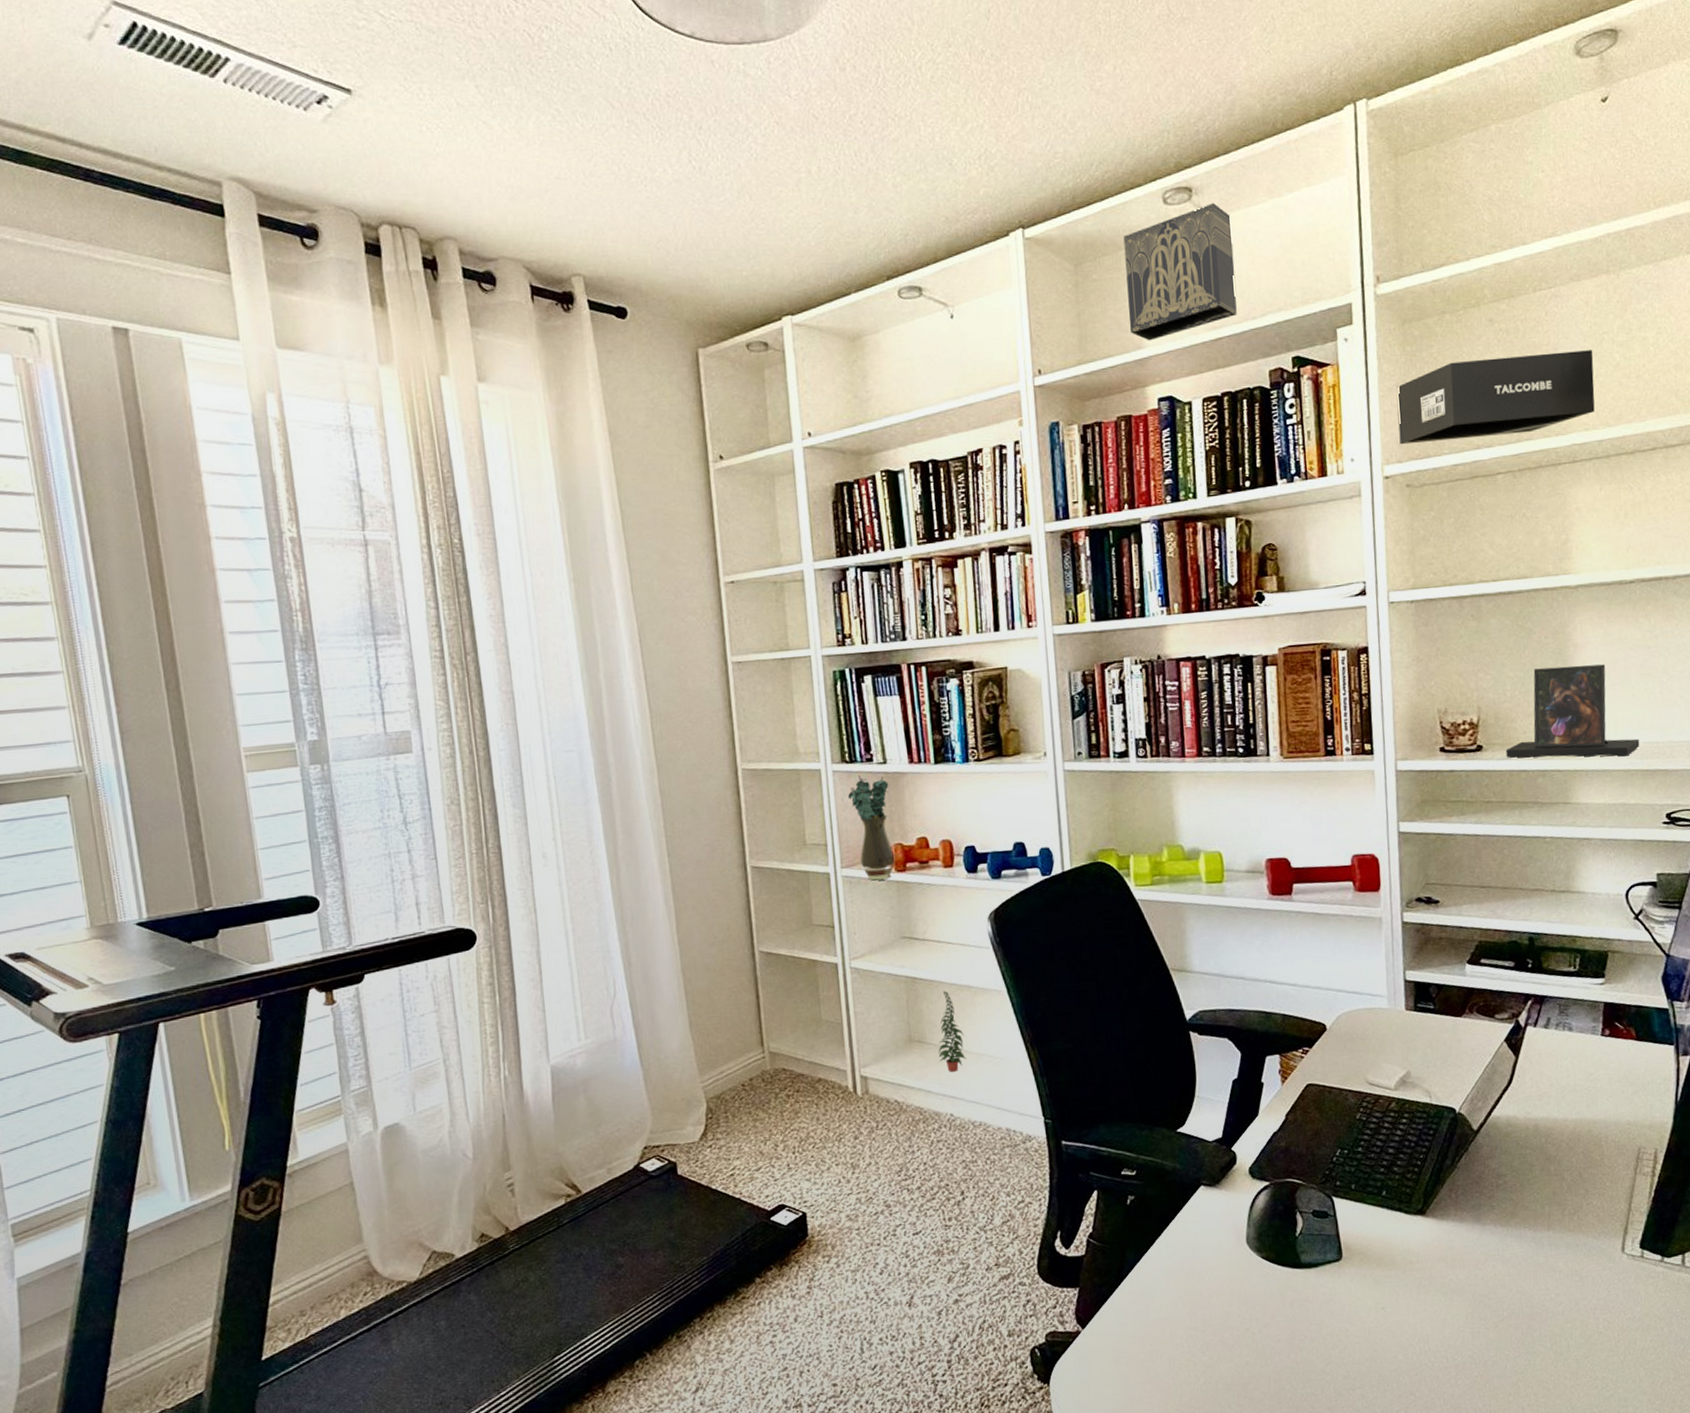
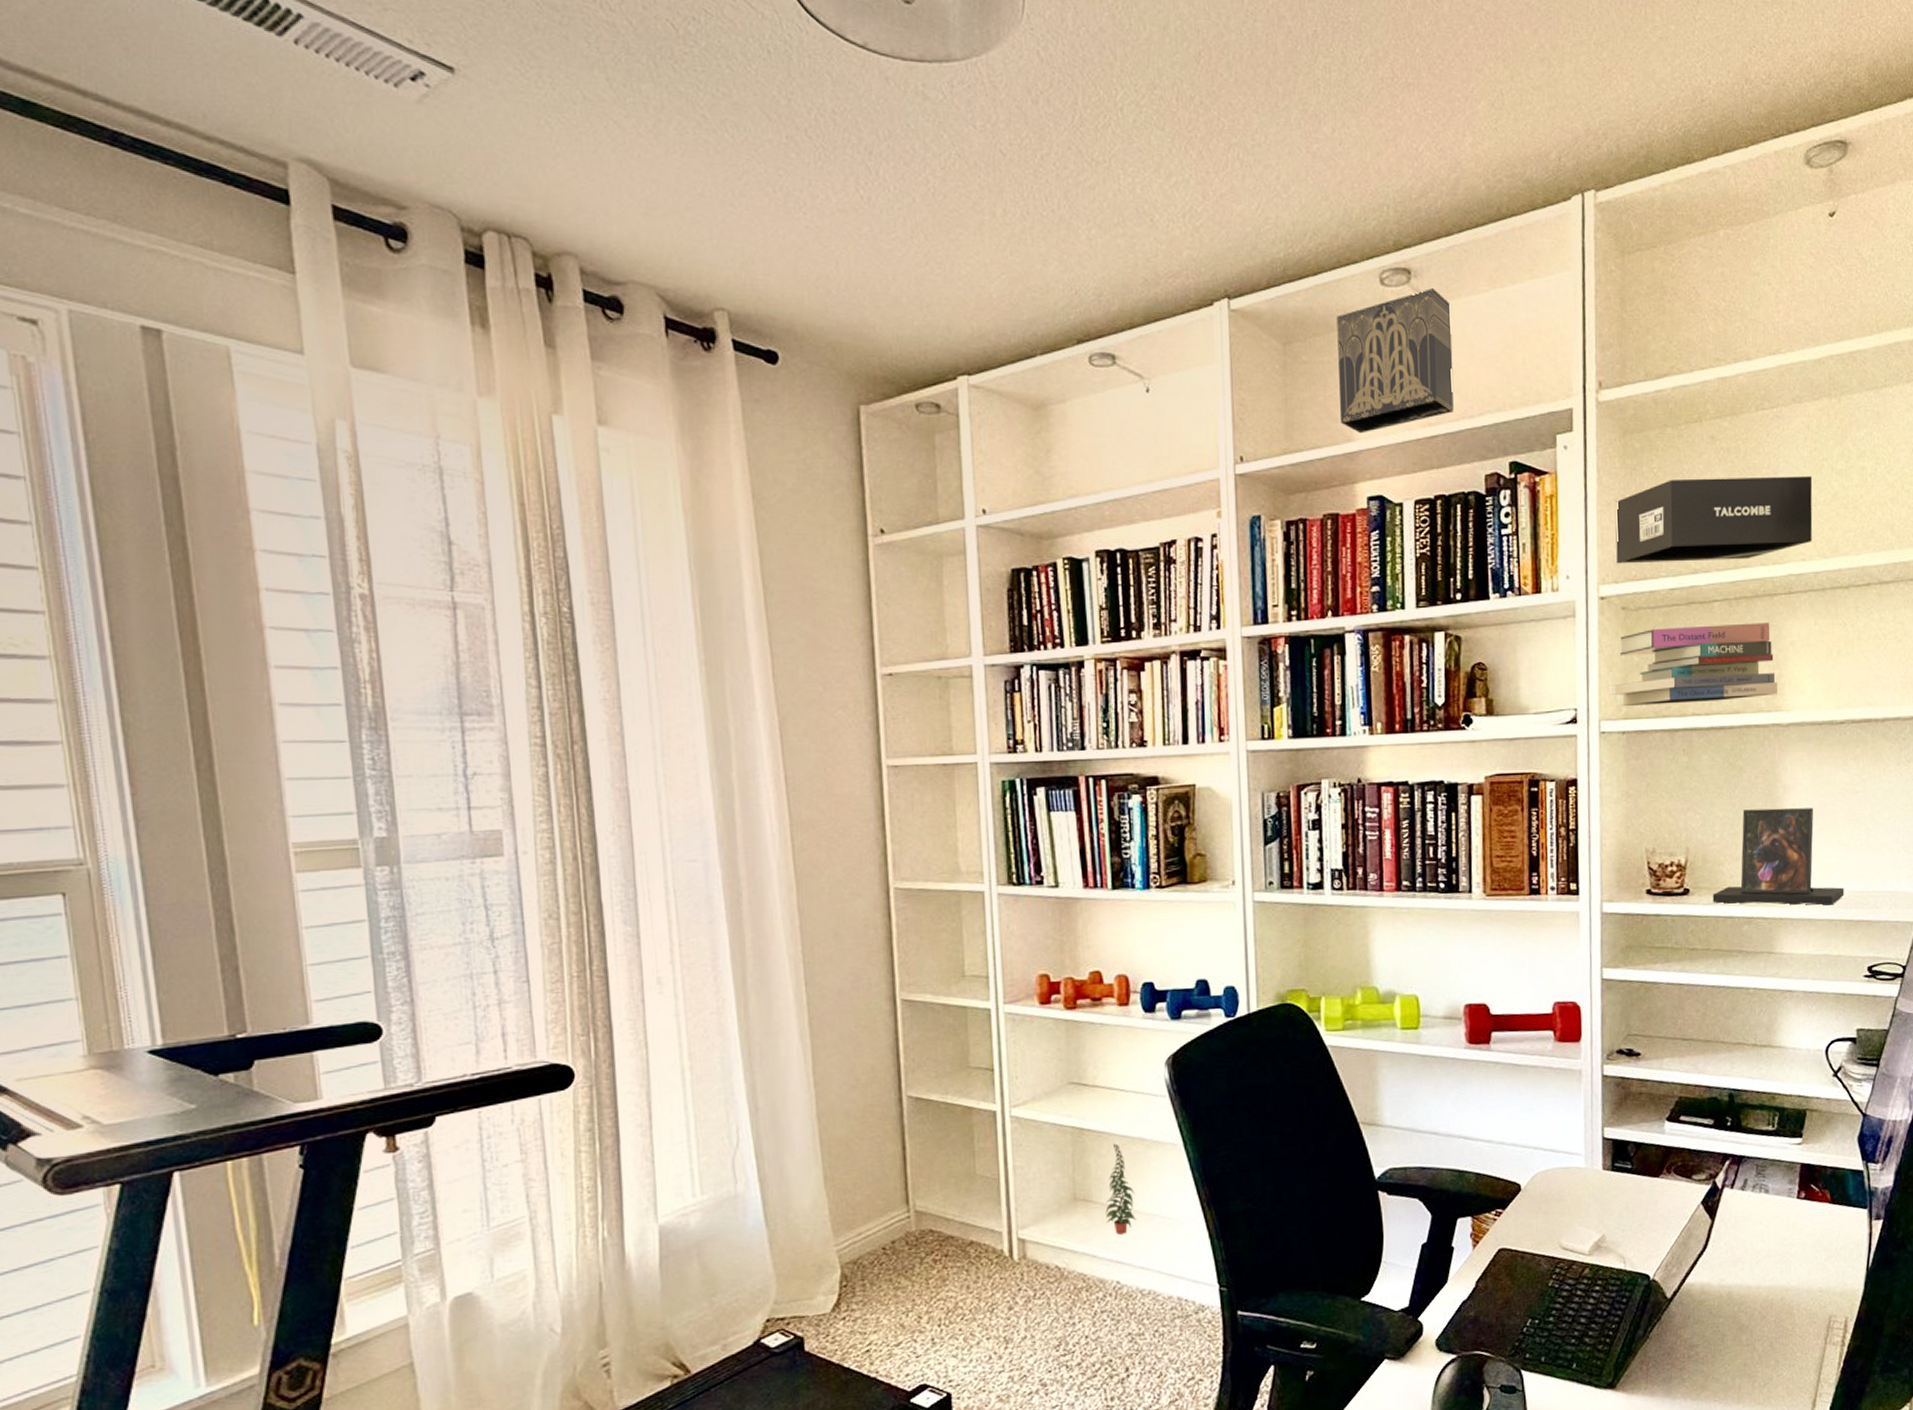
vase: present [848,775,896,881] -> none [1014,899,1065,1019]
books: none [1396,491,1565,578] -> present [1609,622,1777,707]

